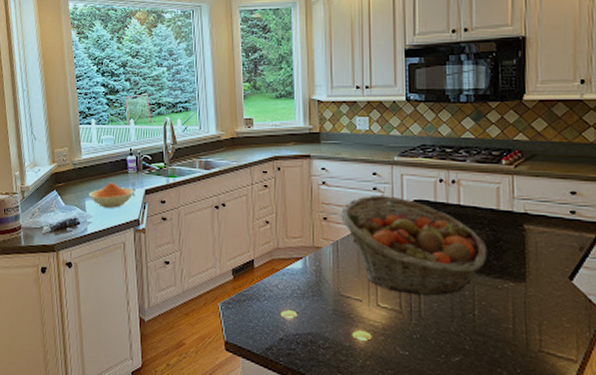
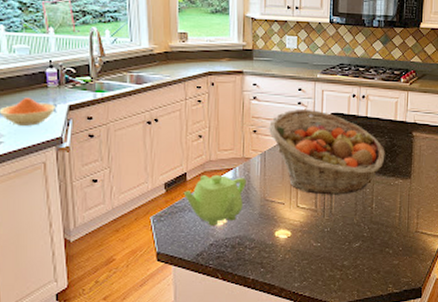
teapot: none [251,263,317,319] -> present [183,175,246,226]

